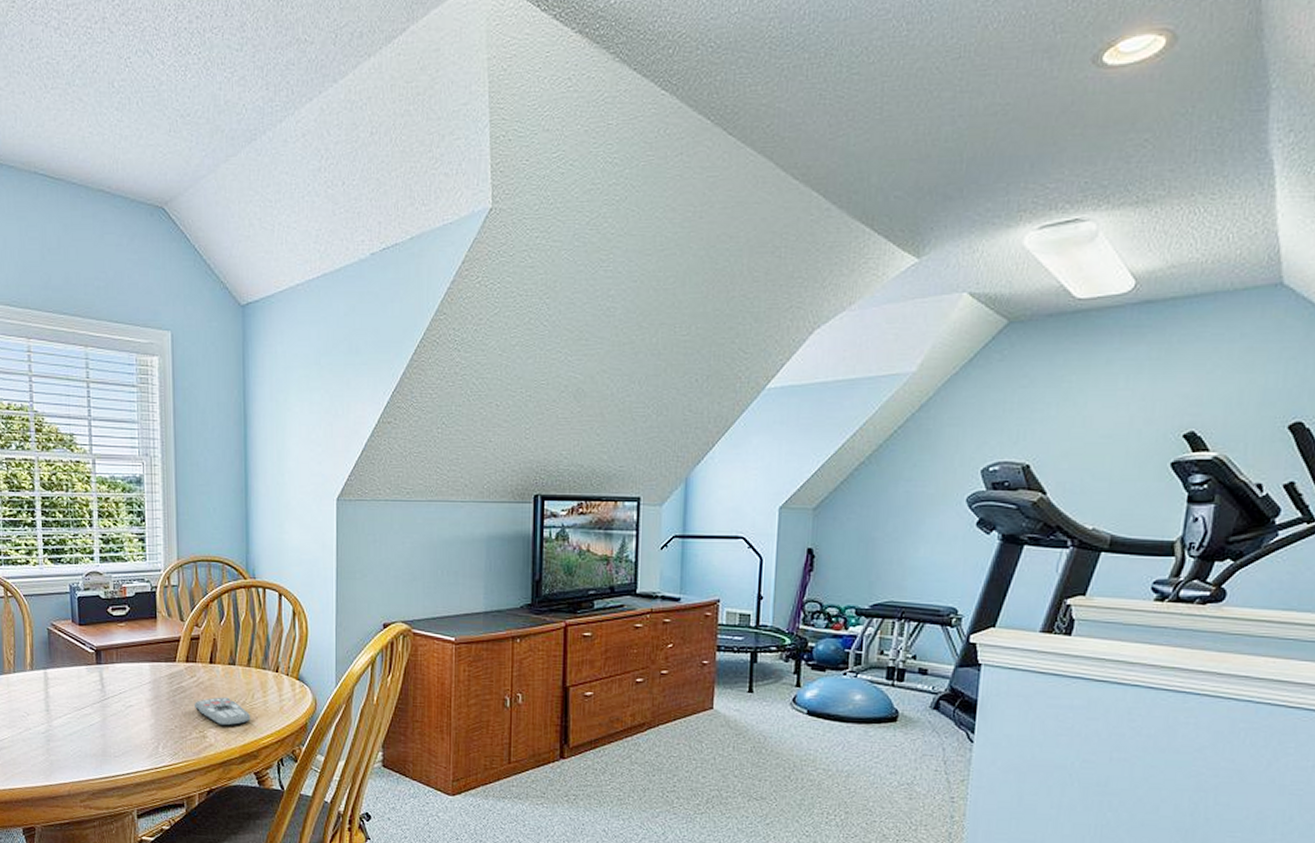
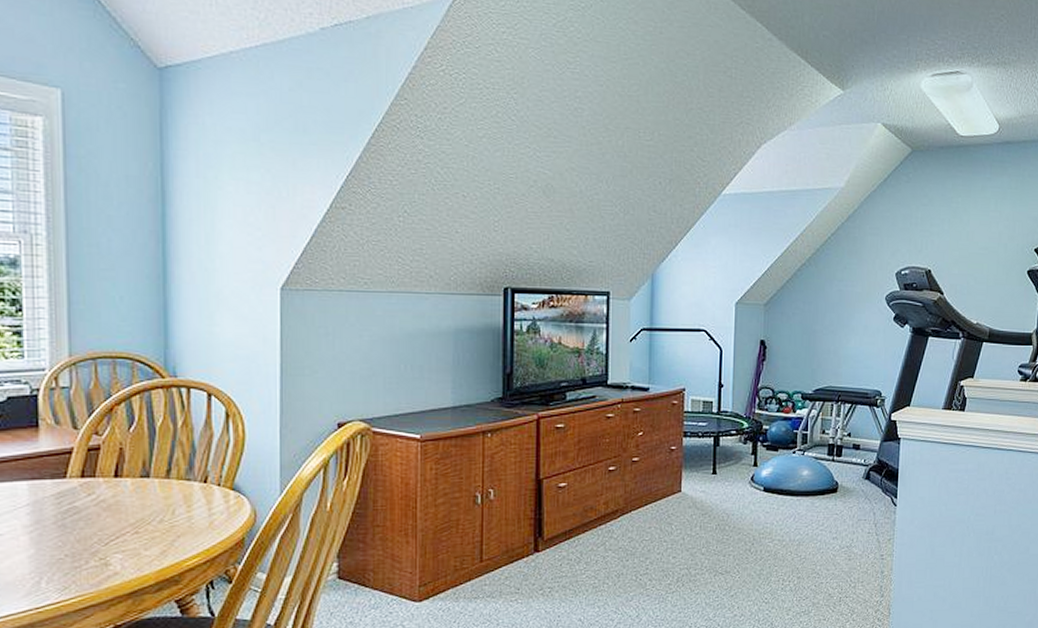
remote control: present [193,697,251,727] -> none [91,515,171,551]

